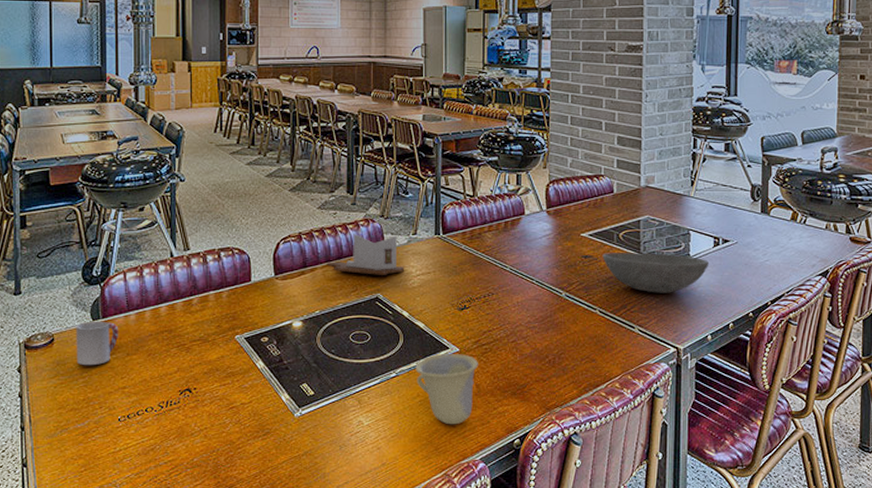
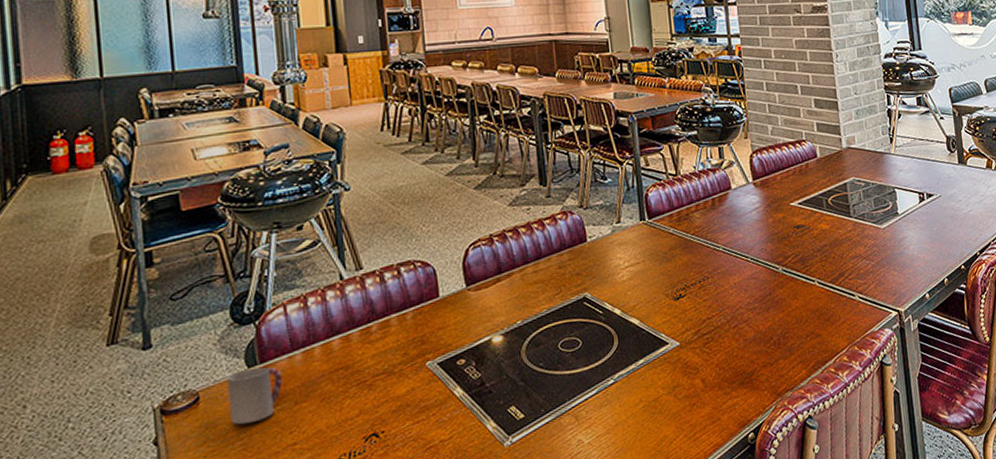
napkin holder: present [326,234,405,275] -> none [524,226,612,274]
cup: present [415,354,478,425] -> none [634,347,701,429]
bowl: present [602,253,709,293] -> none [814,214,917,257]

